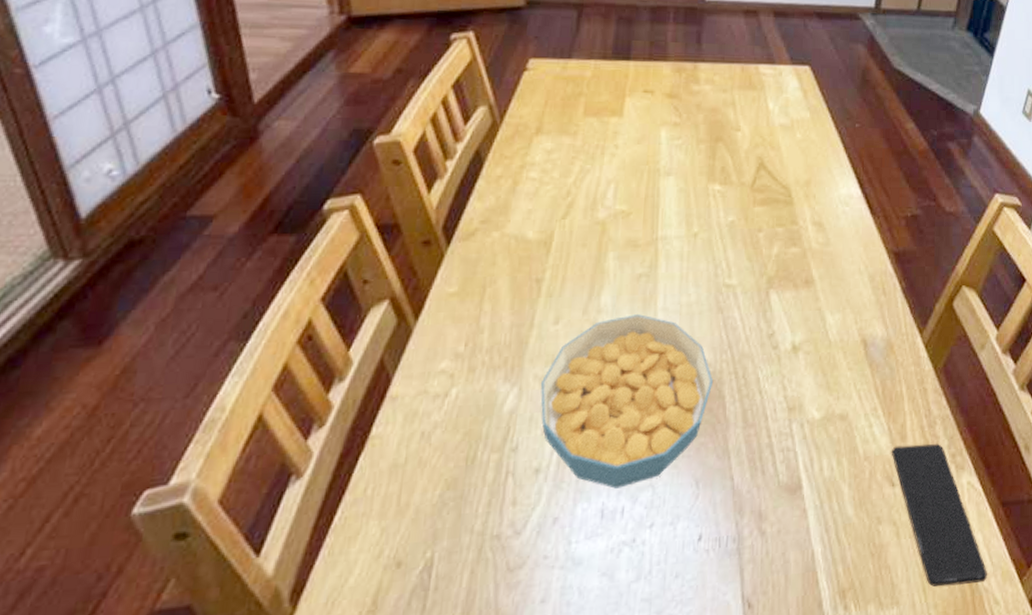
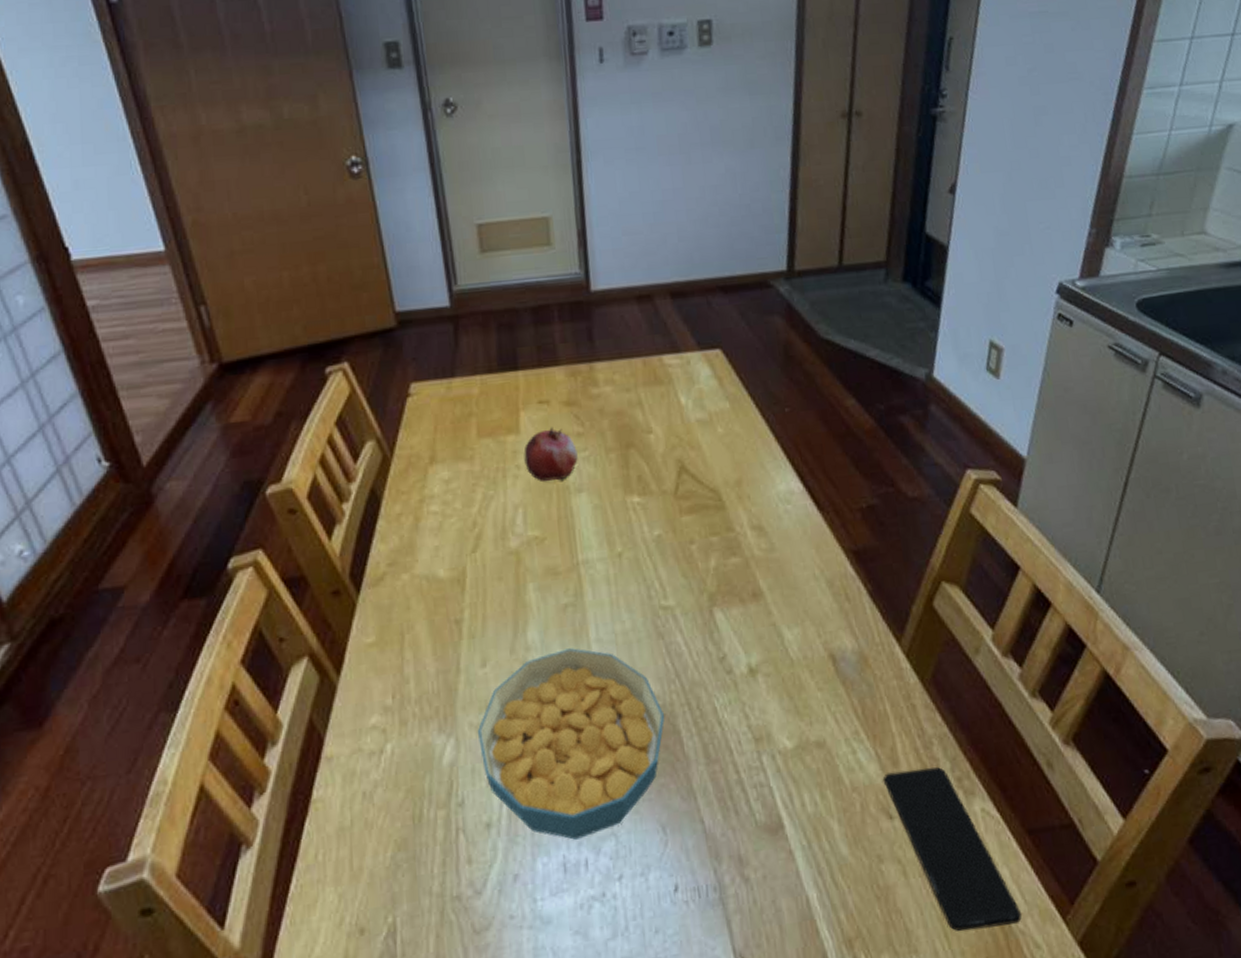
fruit: none [623,115,672,163] -> present [524,427,578,481]

